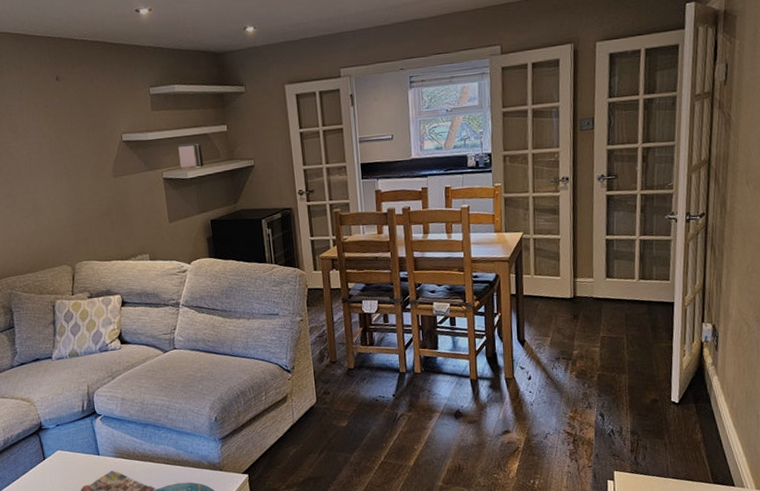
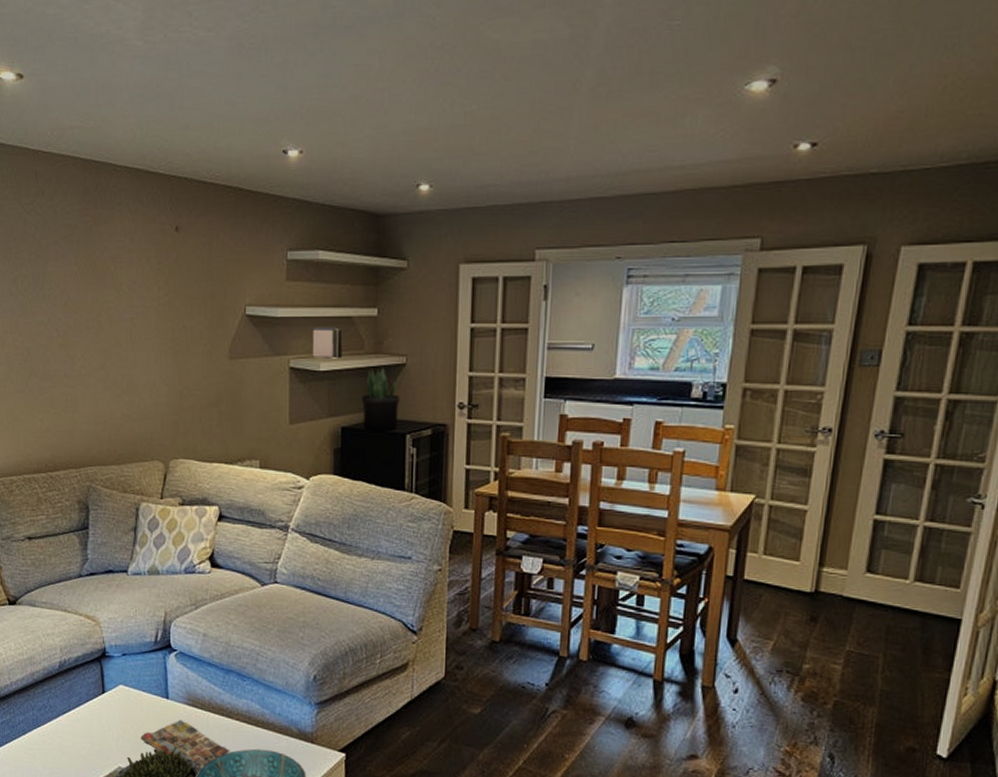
planter: none [223,170,255,220] -> present [362,368,400,431]

